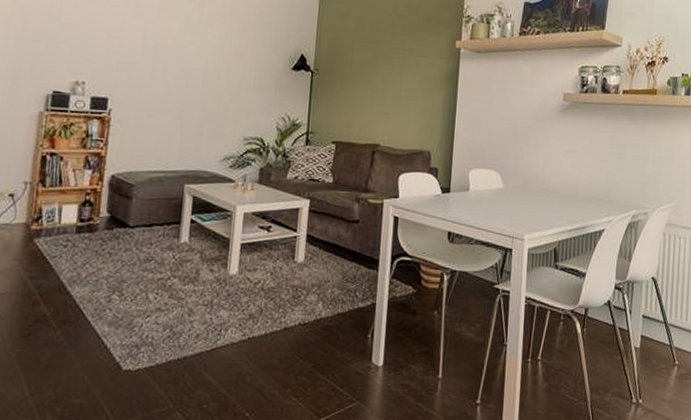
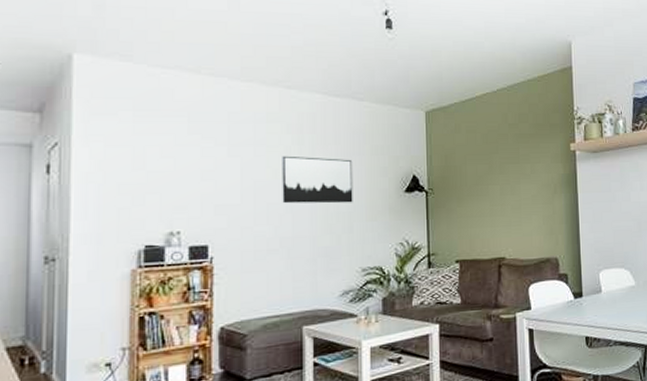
wall art: none [178,22,247,74] -> present [282,155,353,204]

